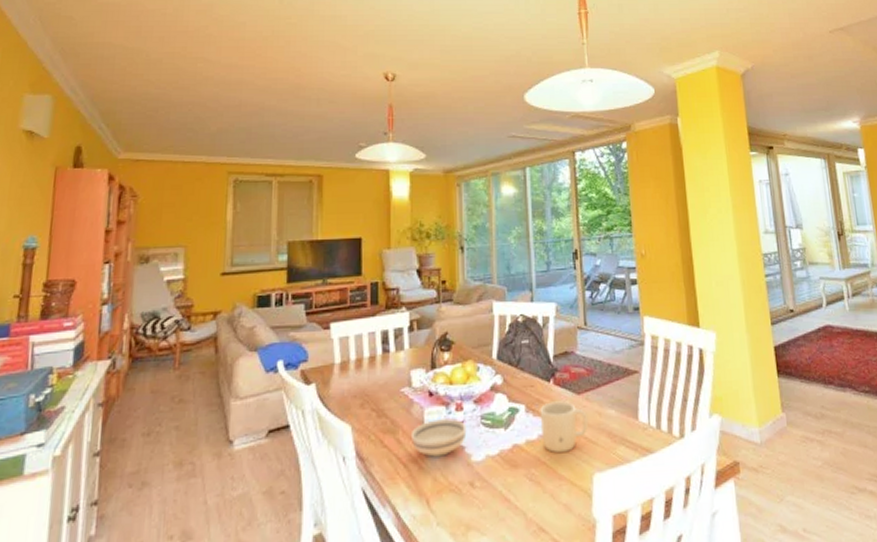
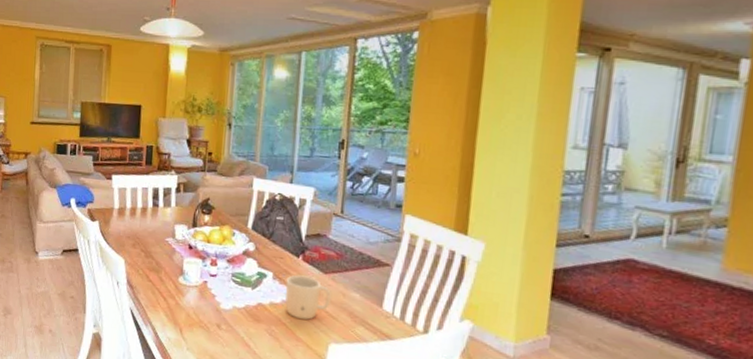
bowl: present [410,418,467,457] -> none [171,268,219,299]

